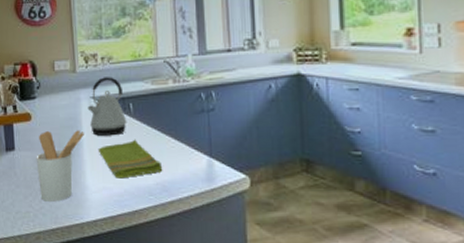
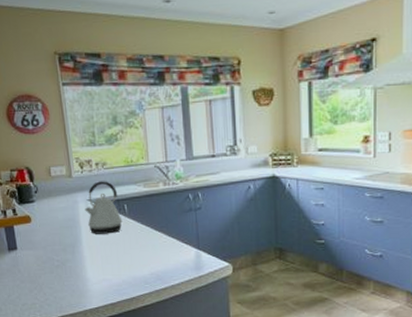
utensil holder: present [36,130,84,203] -> none [38,230,83,295]
dish towel: present [98,139,163,179] -> none [96,236,157,271]

